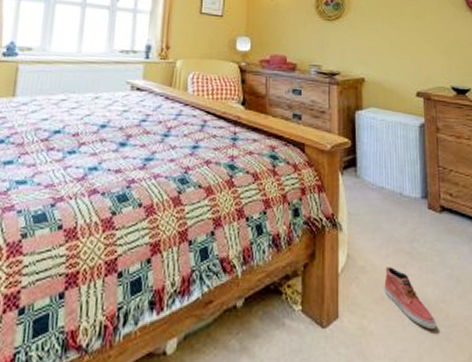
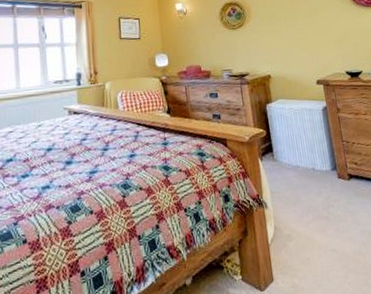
shoe: present [384,267,437,328] -> none [308,231,357,278]

